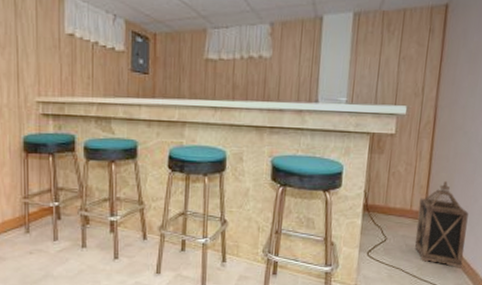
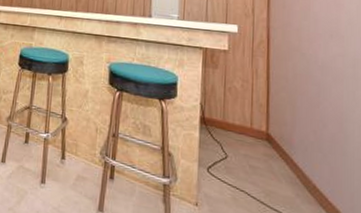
lantern: present [414,181,469,270] -> none [259,102,319,203]

